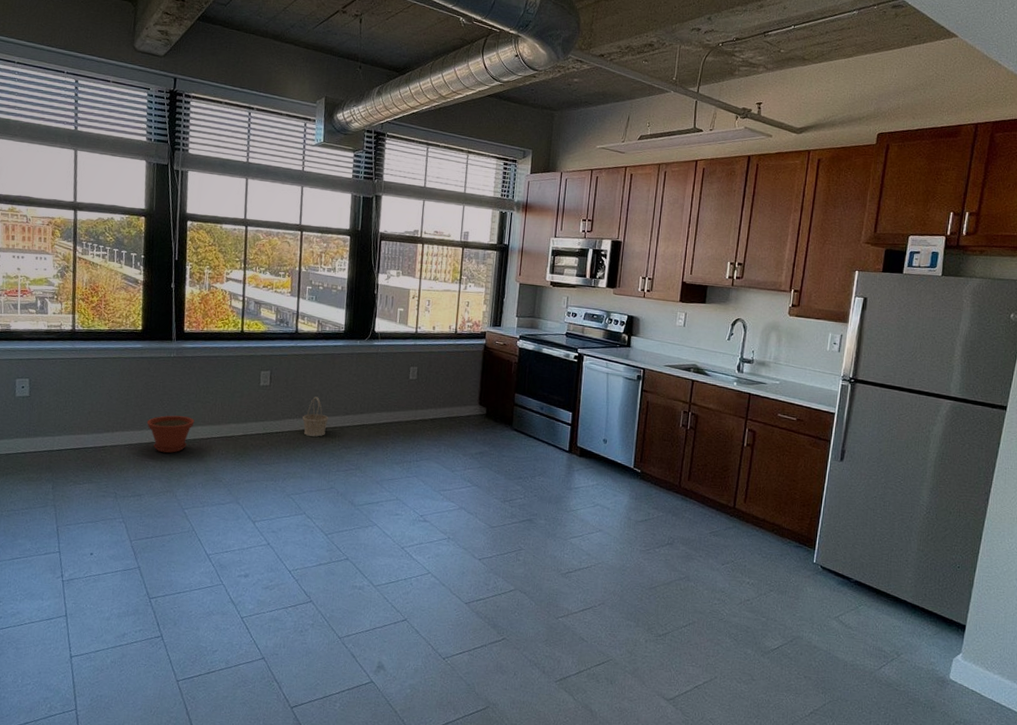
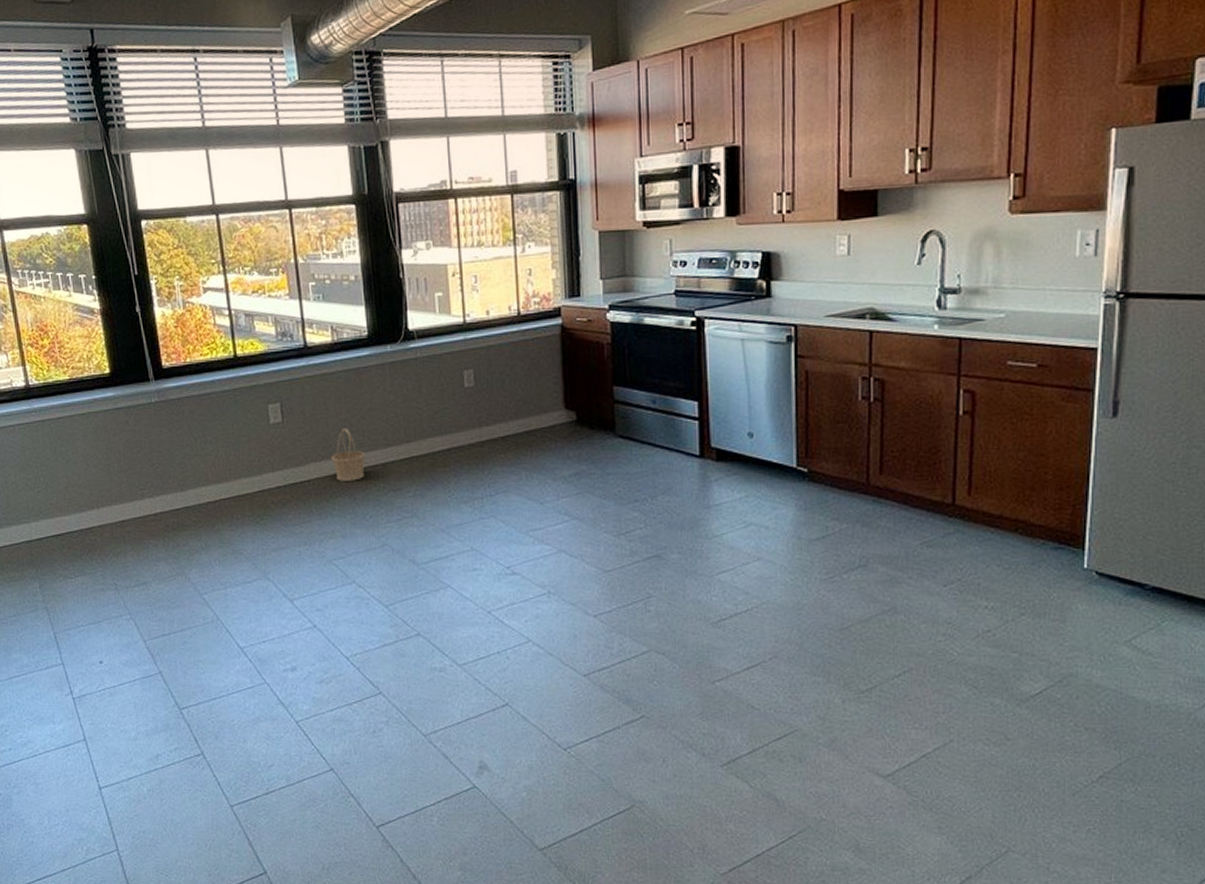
plant pot: present [146,415,195,453] -> none [137,477,196,527]

